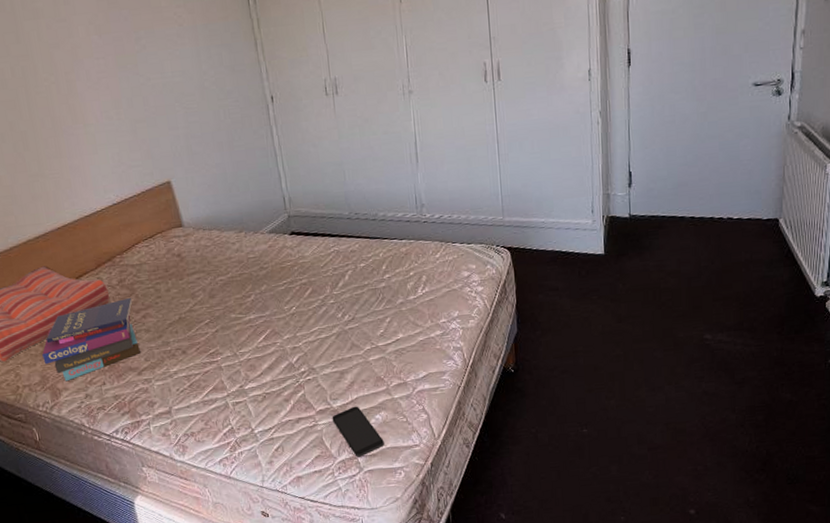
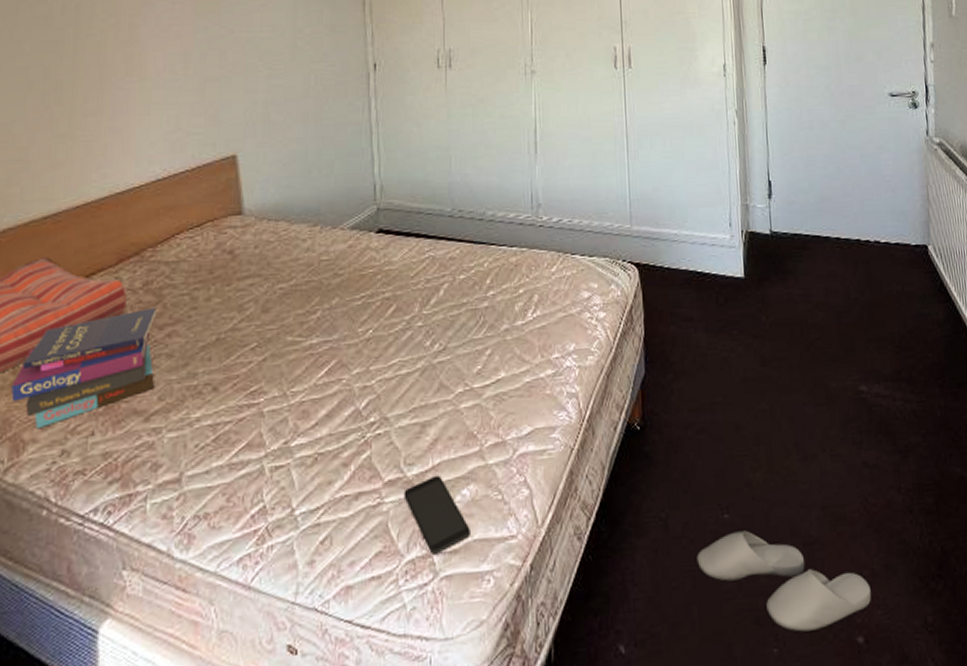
slippers: none [560,440,704,506] -> present [696,530,872,632]

